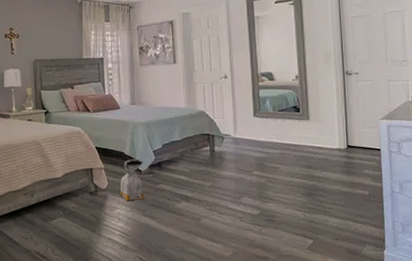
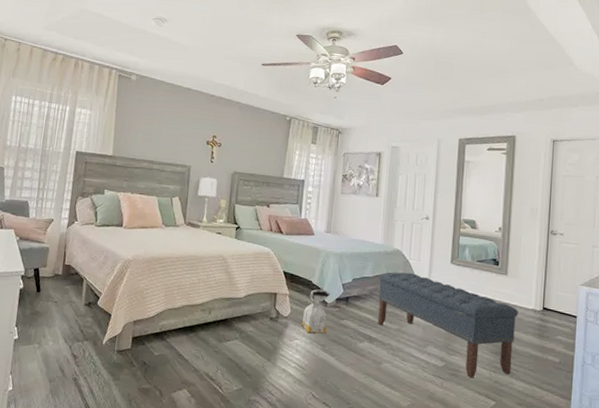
bench: none [187,131,324,221] -> present [377,272,518,378]

